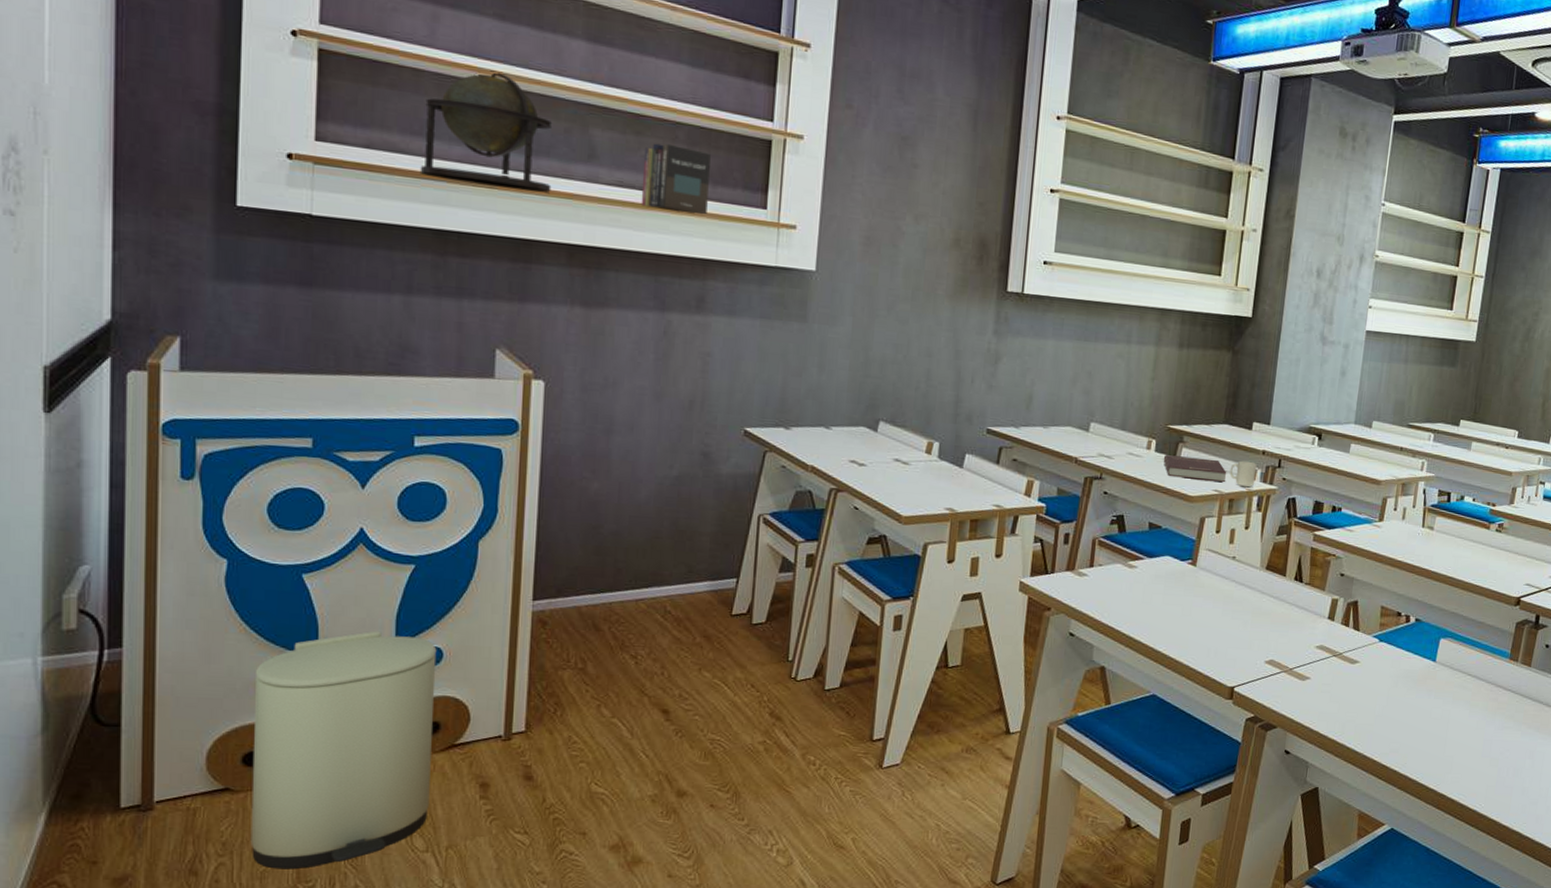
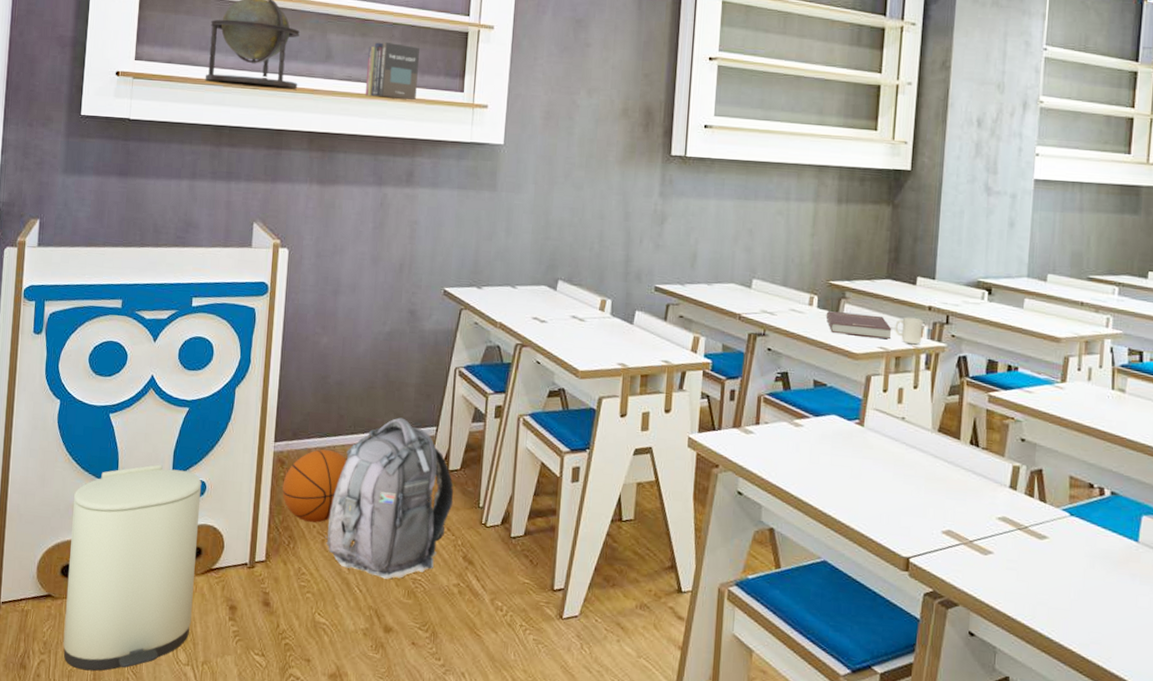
basketball: none [545,607,627,687] -> present [282,449,347,523]
backpack: none [599,569,759,742] -> present [323,417,454,580]

